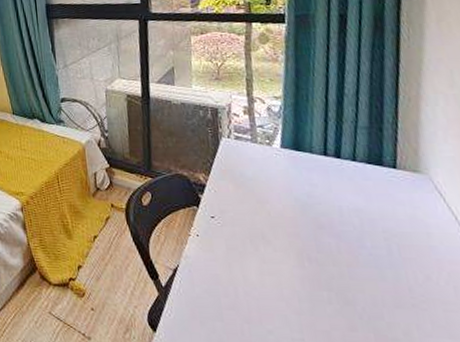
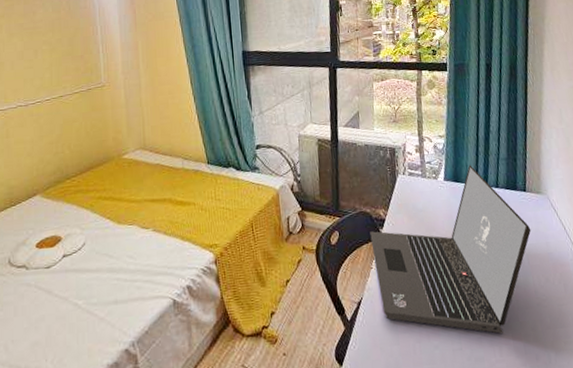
laptop: none [187,132,404,331] -> present [370,165,532,334]

